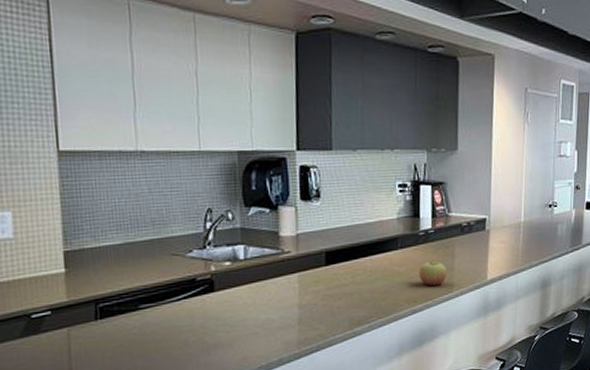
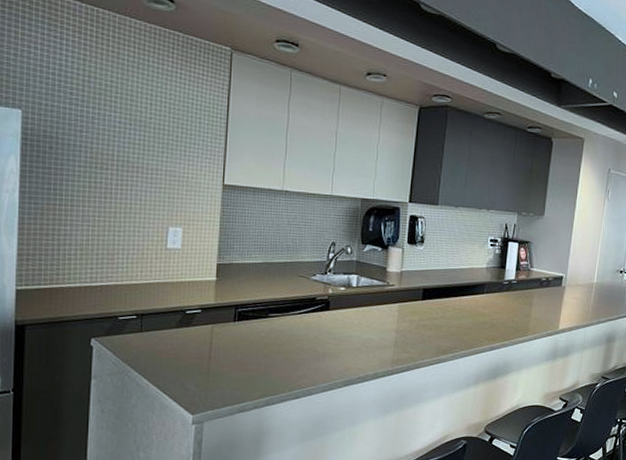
apple: present [419,261,447,286] -> none [500,307,524,329]

